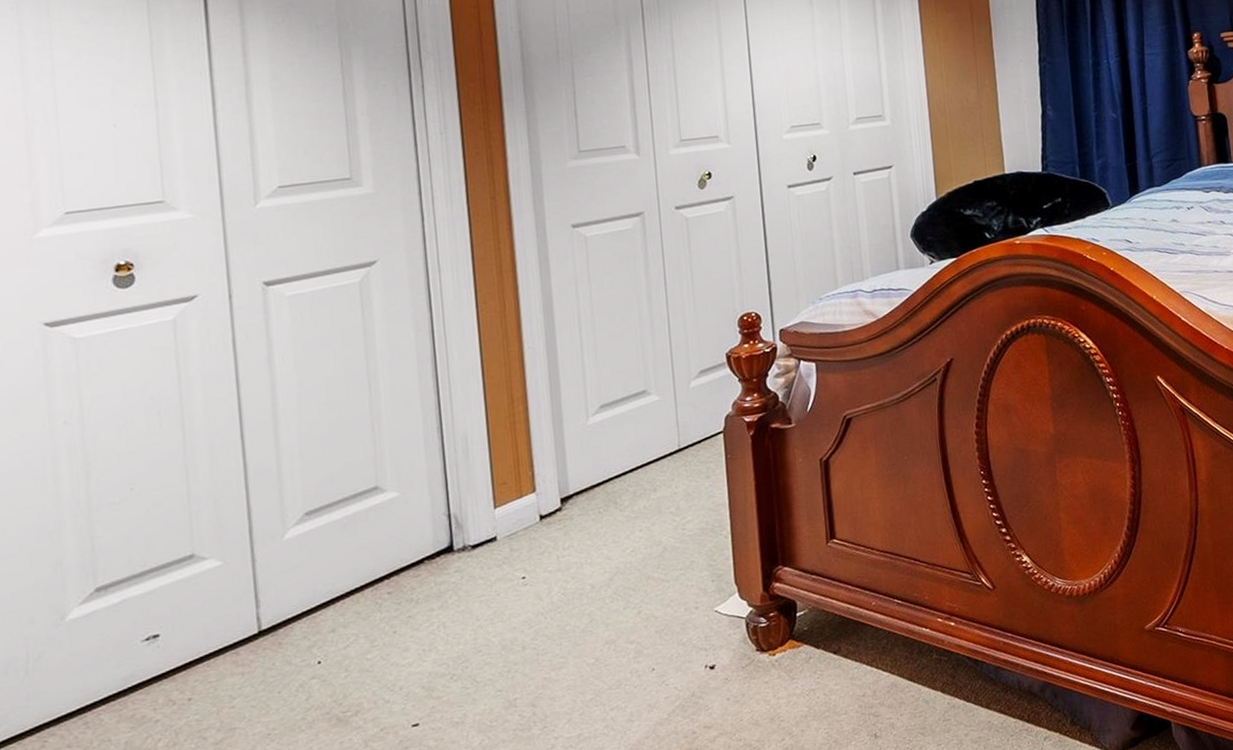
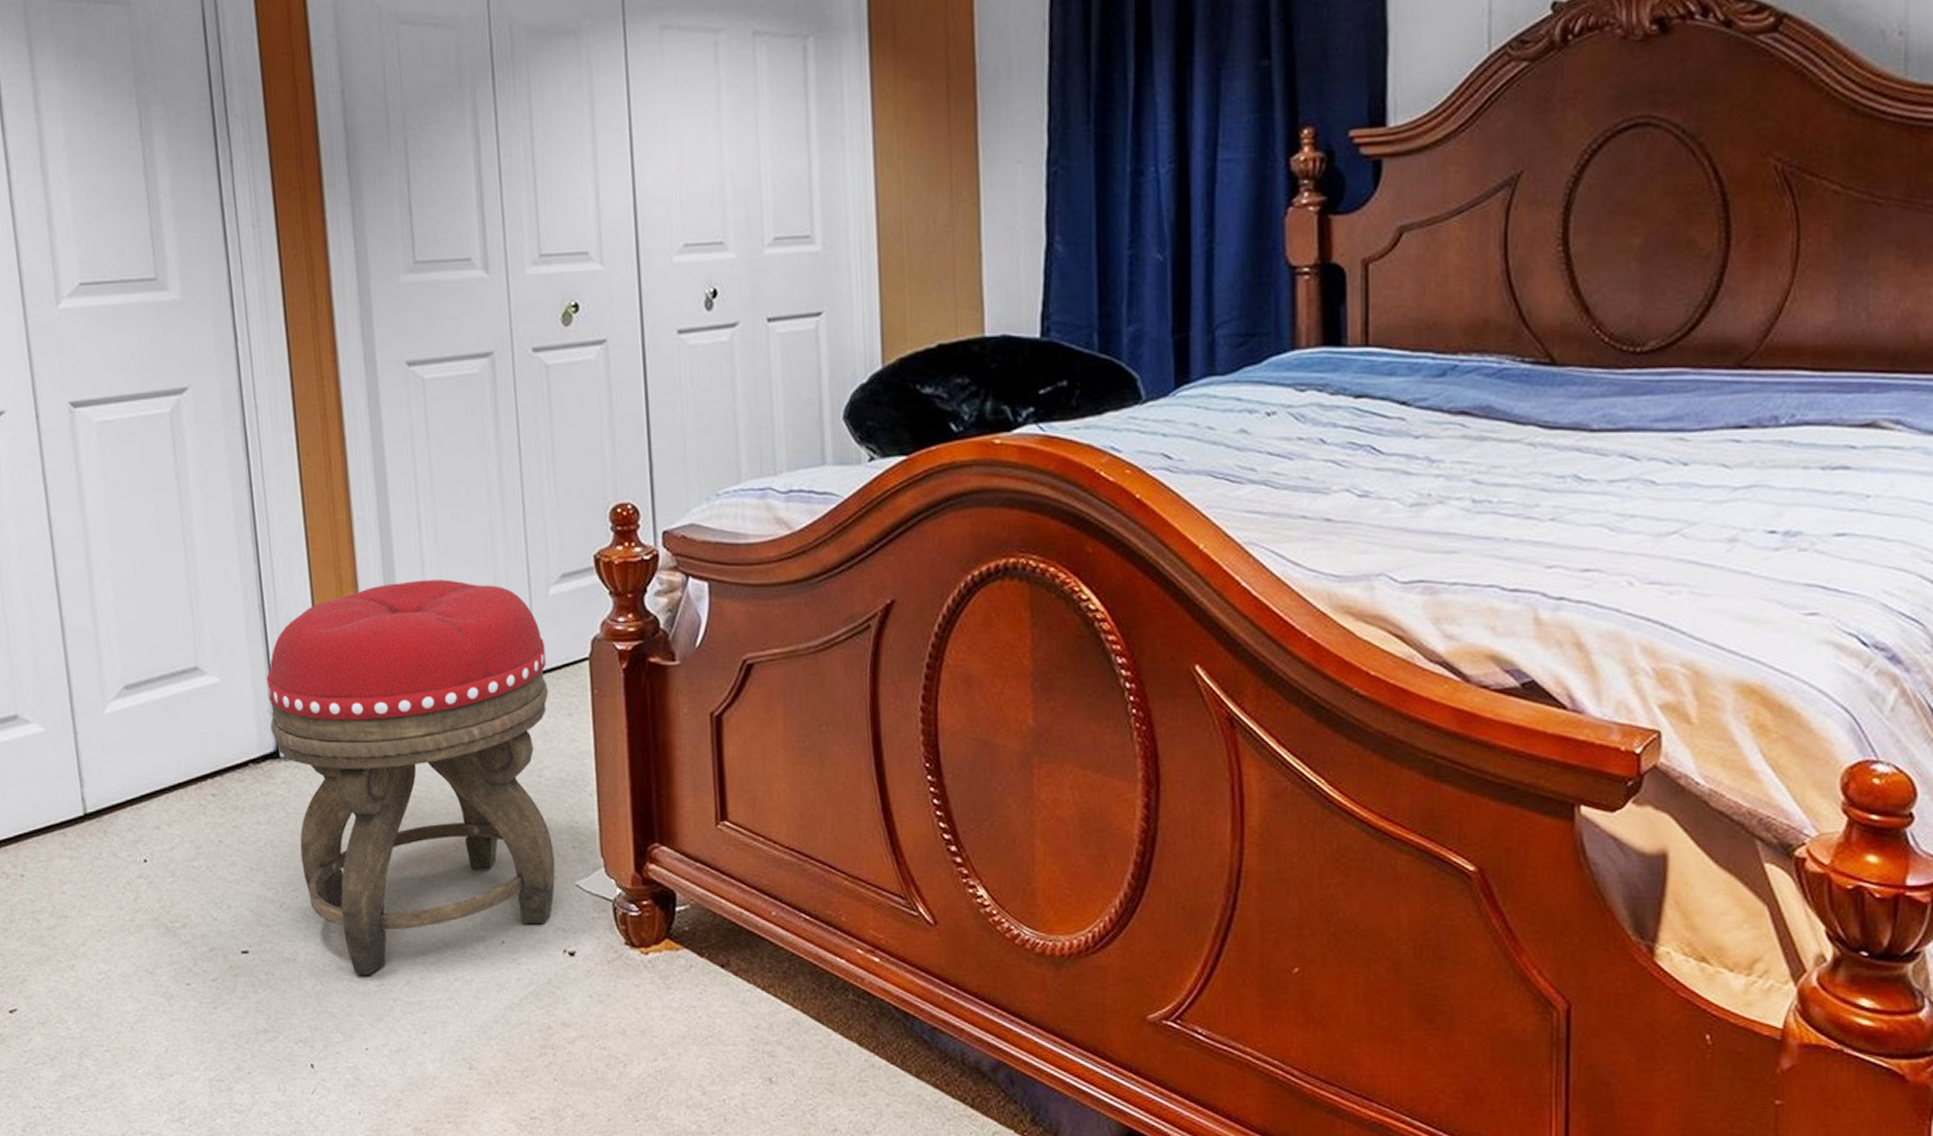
footstool: none [442,386,698,724] -> present [266,579,556,975]

